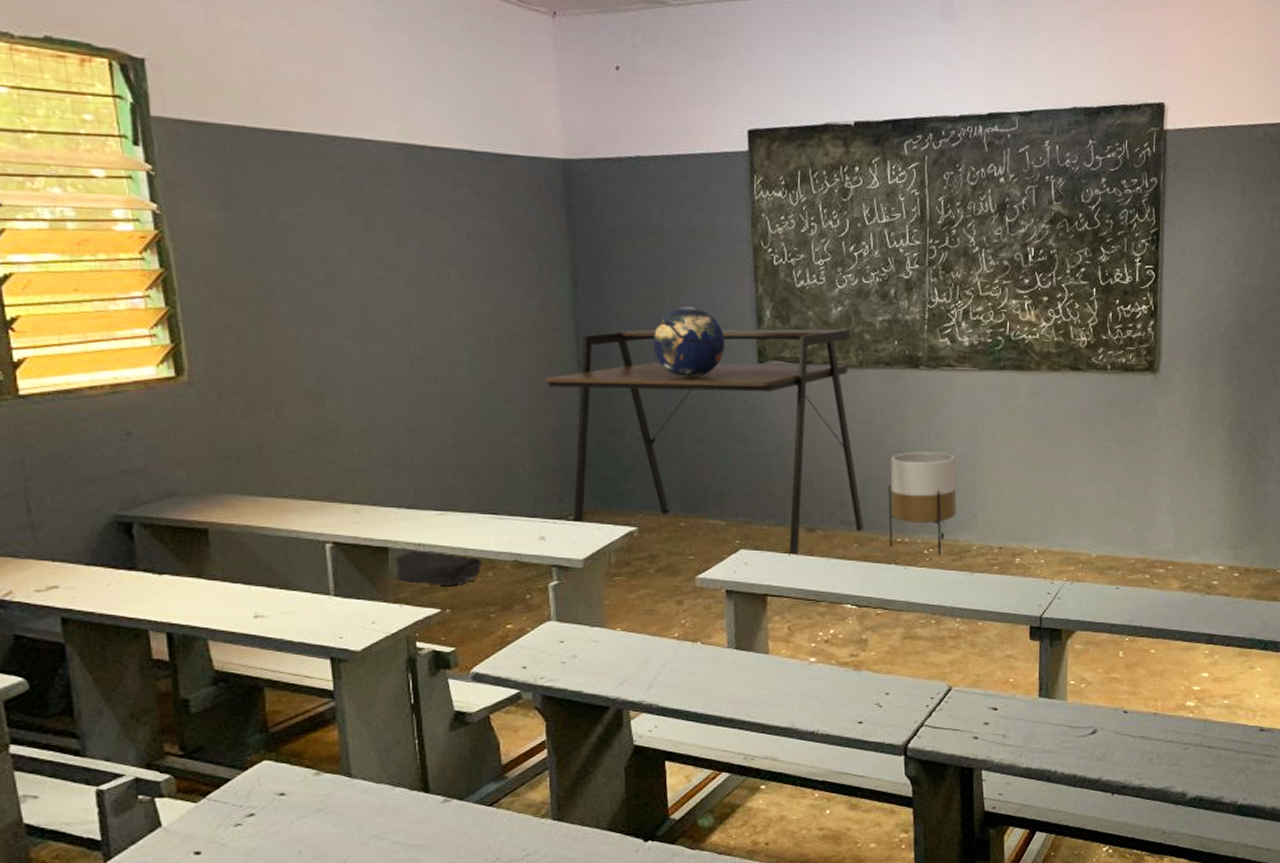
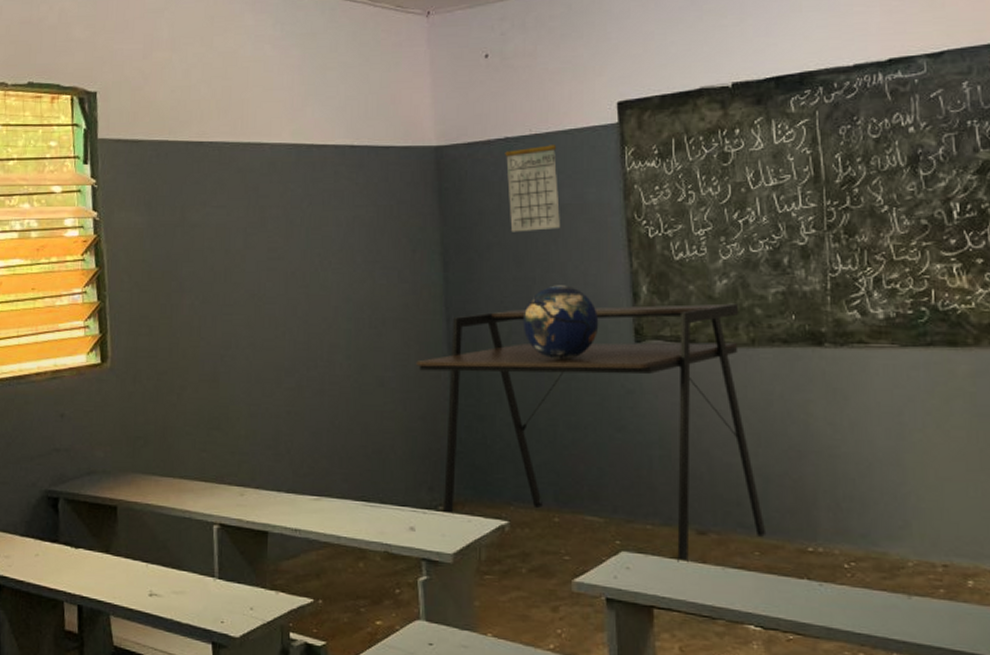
backpack: present [395,548,482,585] -> none [273,534,353,575]
calendar: none [636,150,690,254] -> present [505,130,560,232]
planter: present [888,451,957,554] -> none [794,443,883,570]

